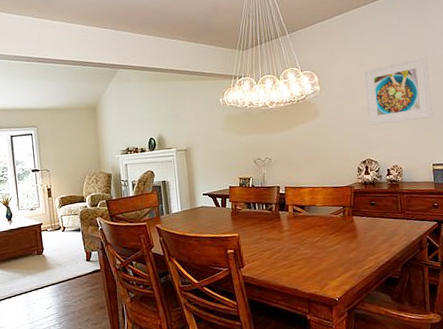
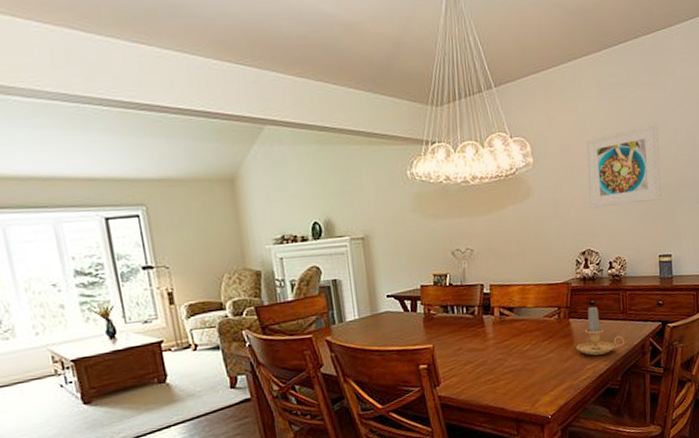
candle: none [360,205,403,249] -> present [576,305,624,356]

